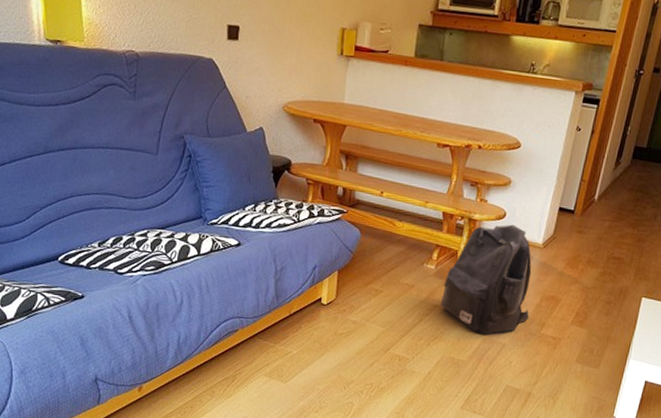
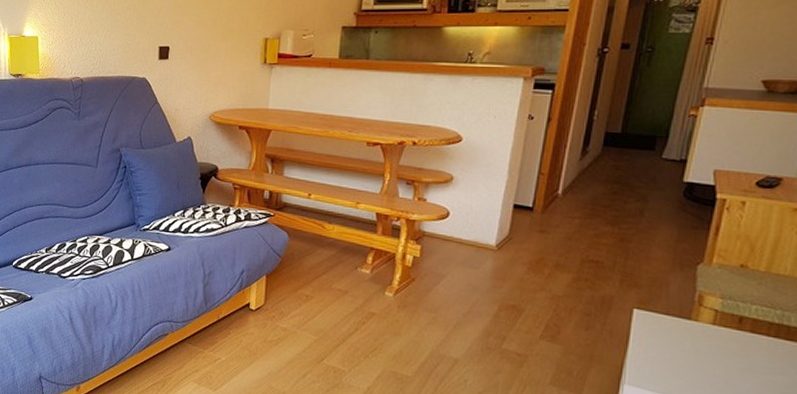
backpack: present [440,224,532,335] -> none [378,224,486,348]

